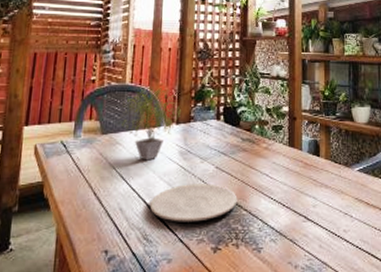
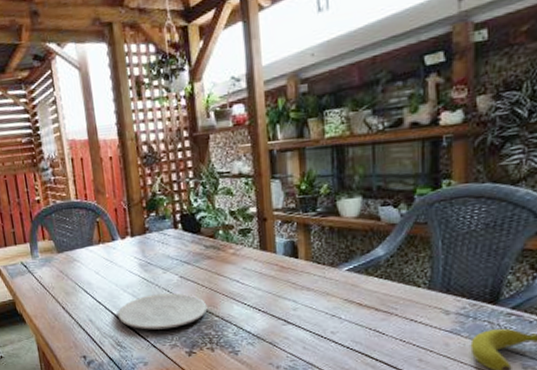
potted plant: present [122,83,181,161] -> none [73,195,134,275]

